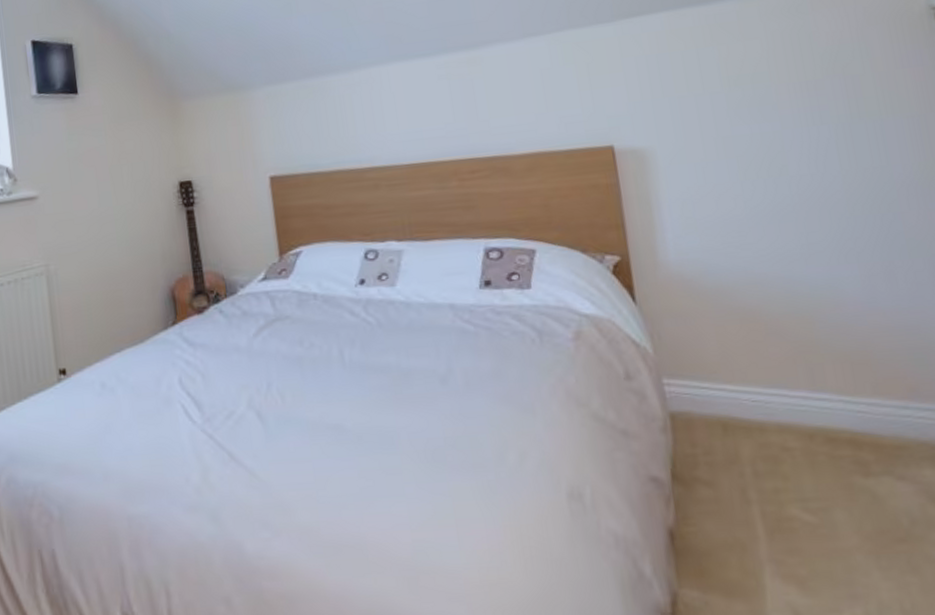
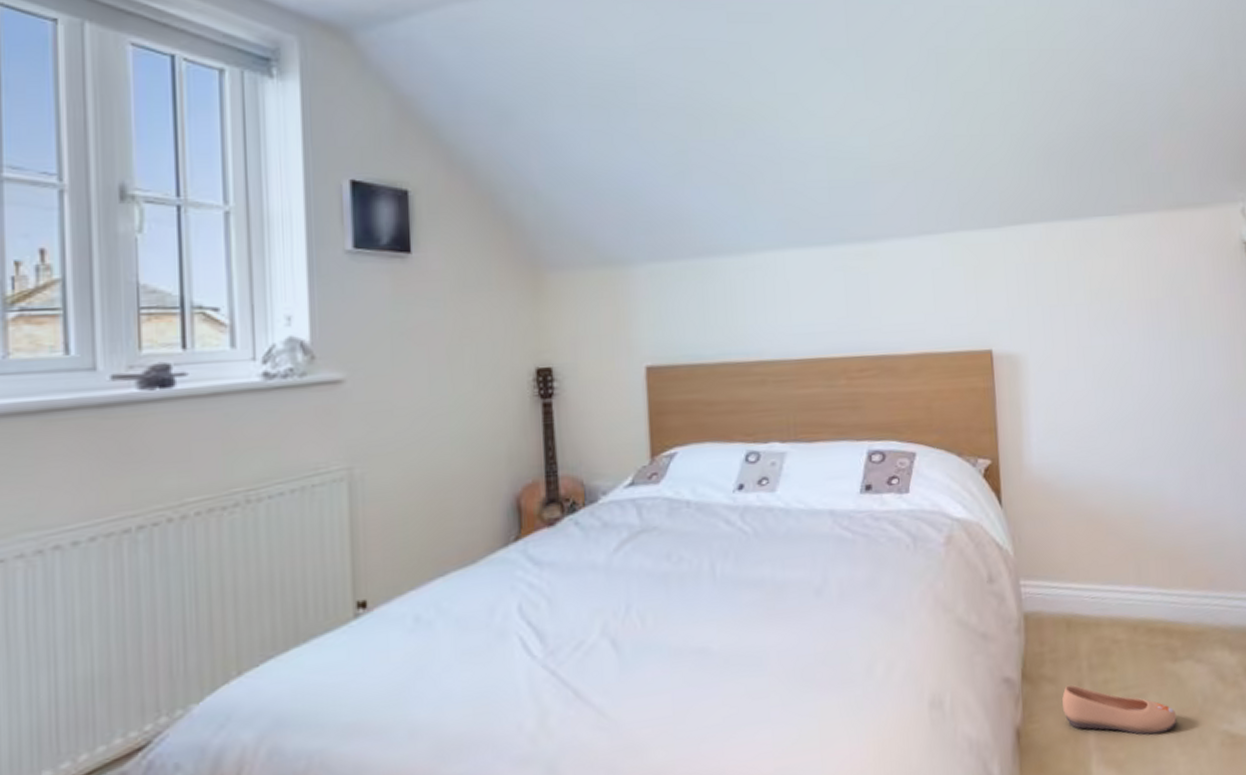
shoe: none [722,490,875,553] -> present [1062,684,1177,735]

